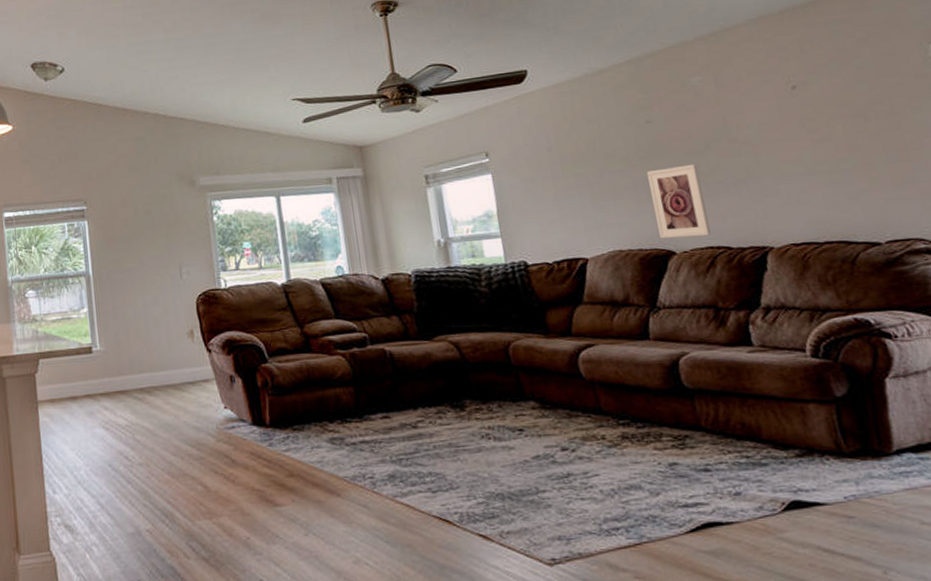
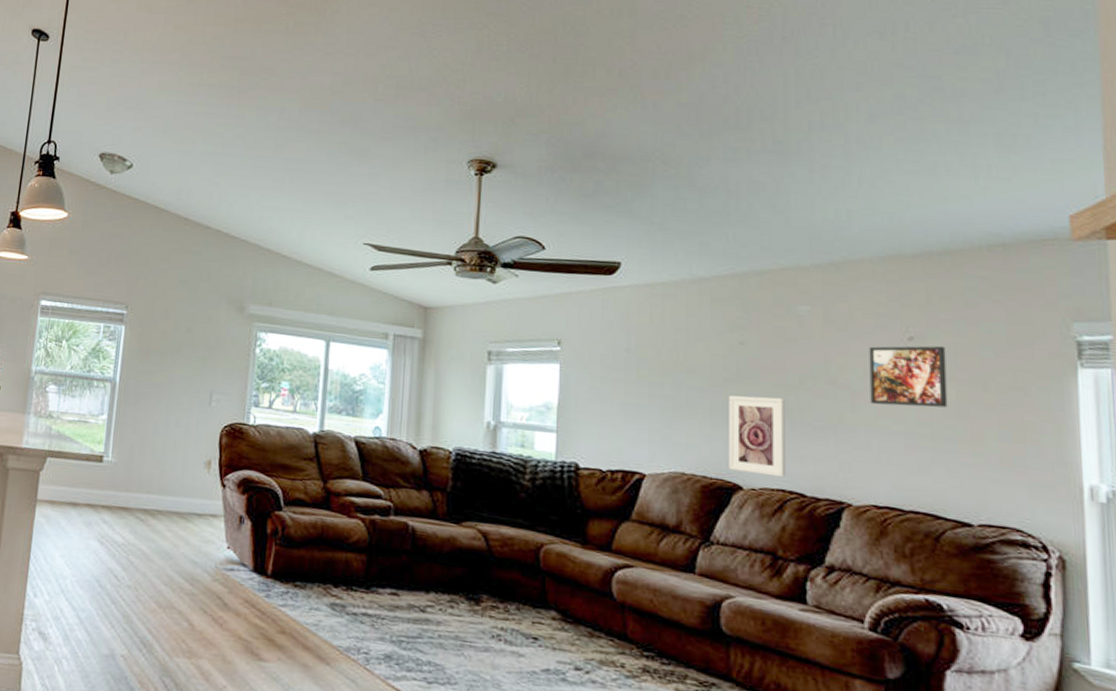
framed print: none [759,88,838,153] -> present [869,345,948,408]

